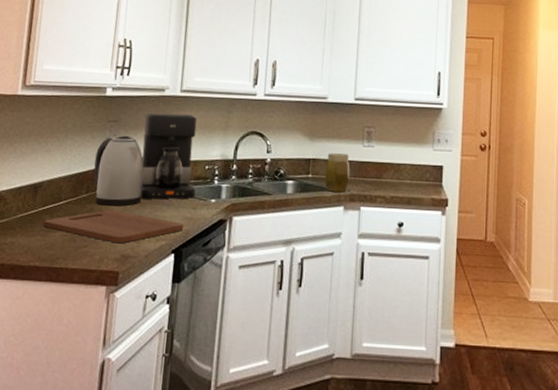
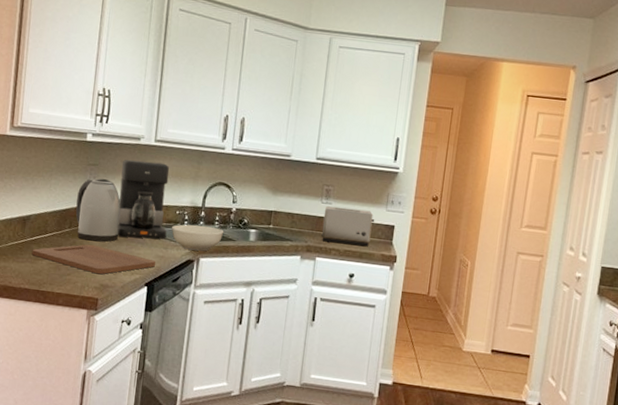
bowl: none [200,179,259,209] -> present [171,224,224,251]
jar: present [324,153,350,193] -> none [284,207,308,244]
toaster: none [365,149,422,191] -> present [321,206,375,247]

